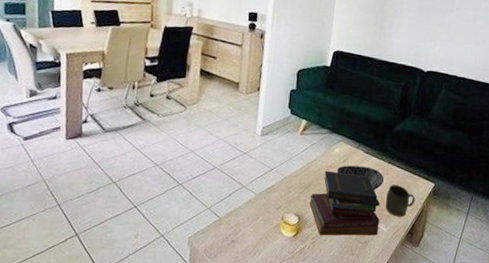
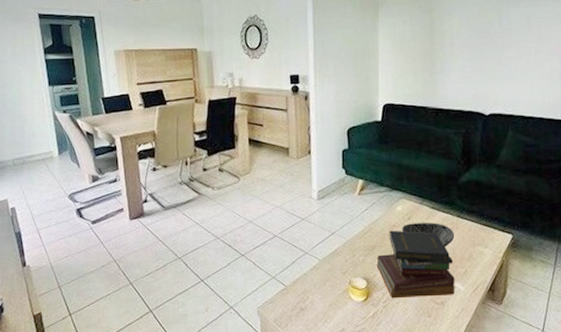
mug: present [386,185,416,217] -> none [459,239,493,274]

